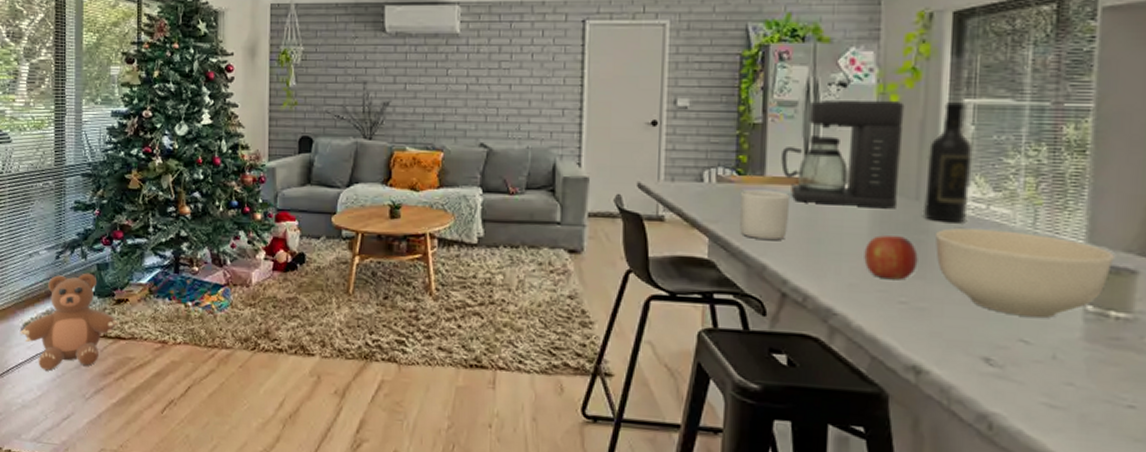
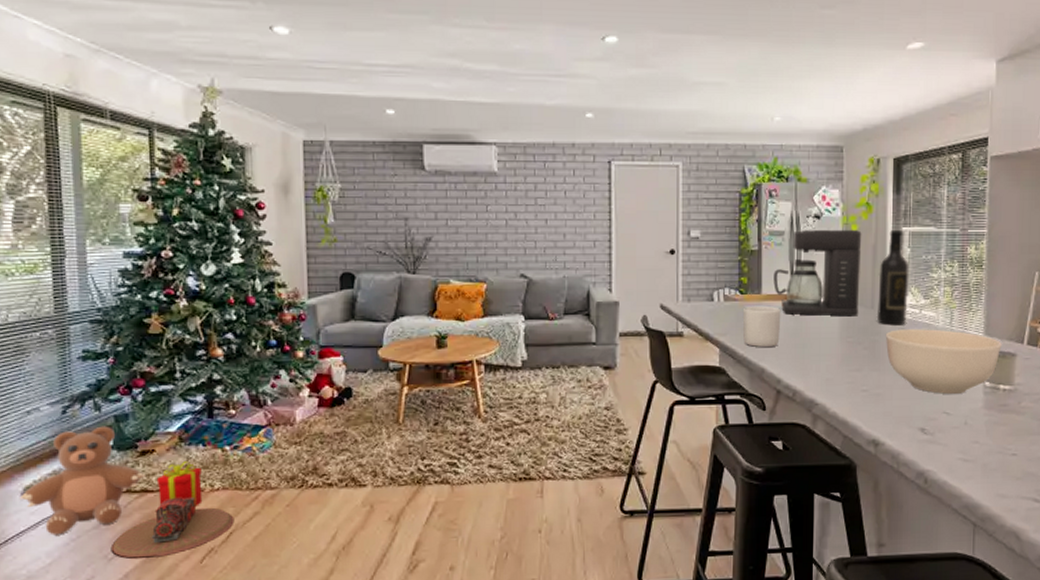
toy train: none [88,347,193,403] -> present [110,498,234,560]
gift box: none [128,312,166,358] -> present [156,460,203,511]
fruit: present [864,235,918,280] -> none [836,338,874,373]

